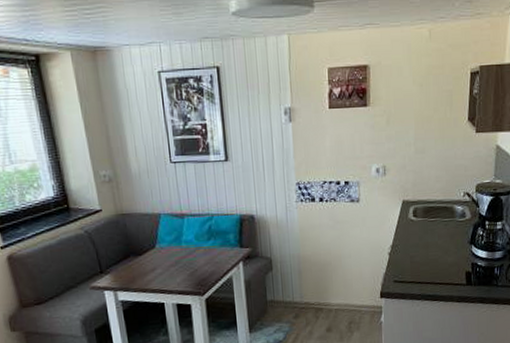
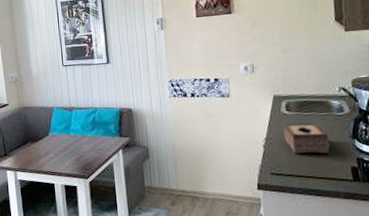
tissue box: none [409,229,450,261] -> present [283,122,330,154]

